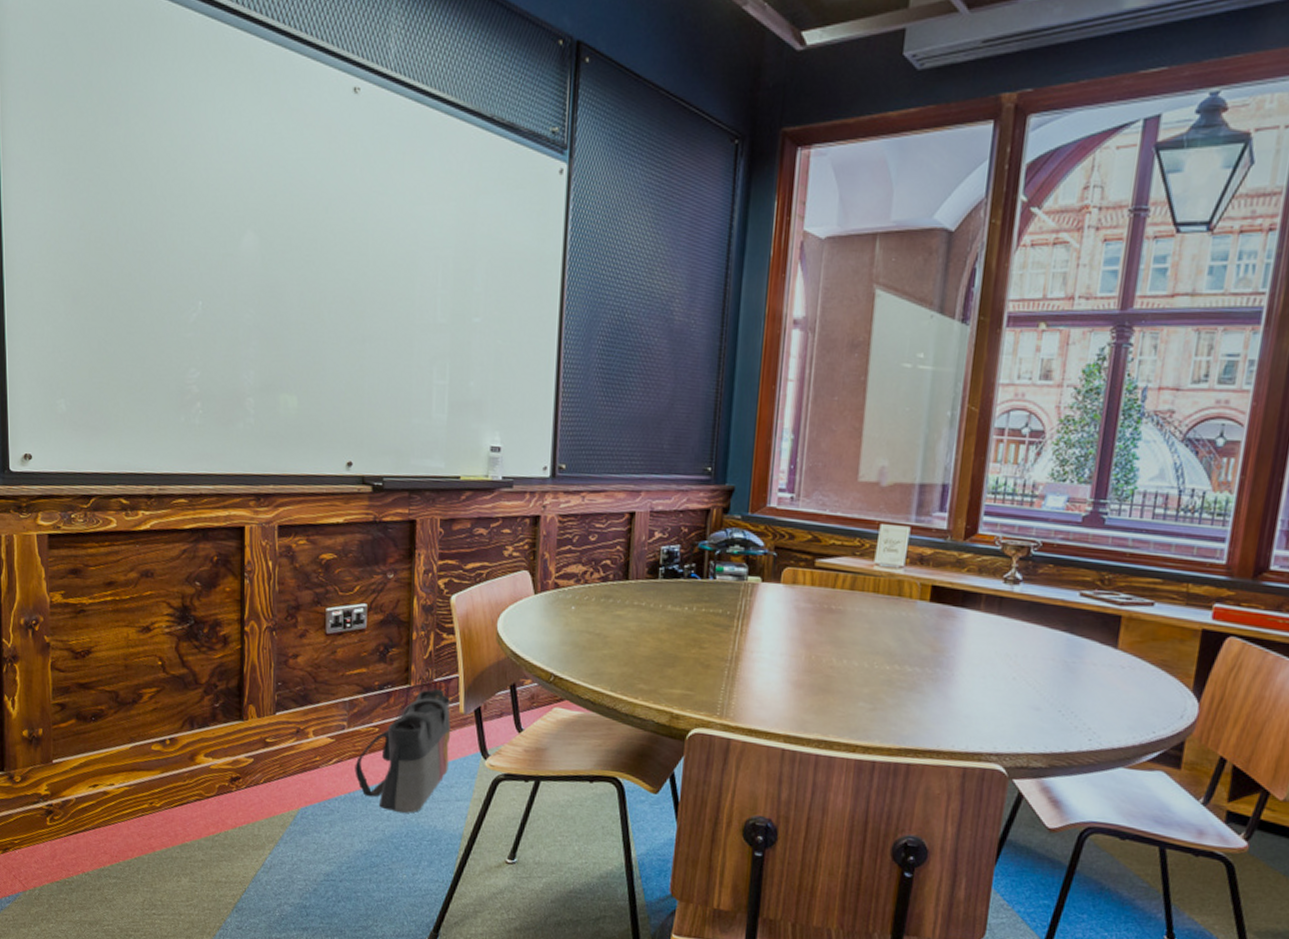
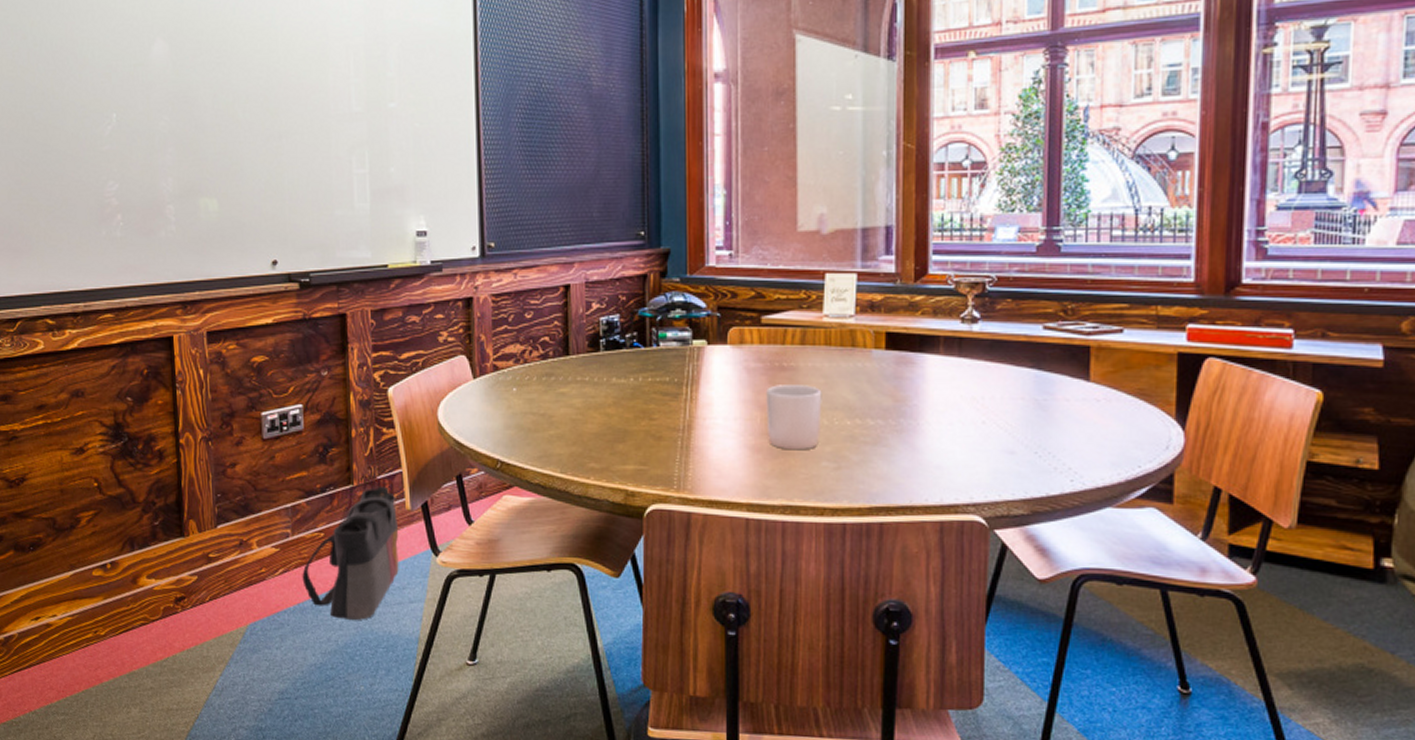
mug: none [810,626,866,690] -> present [766,385,822,451]

